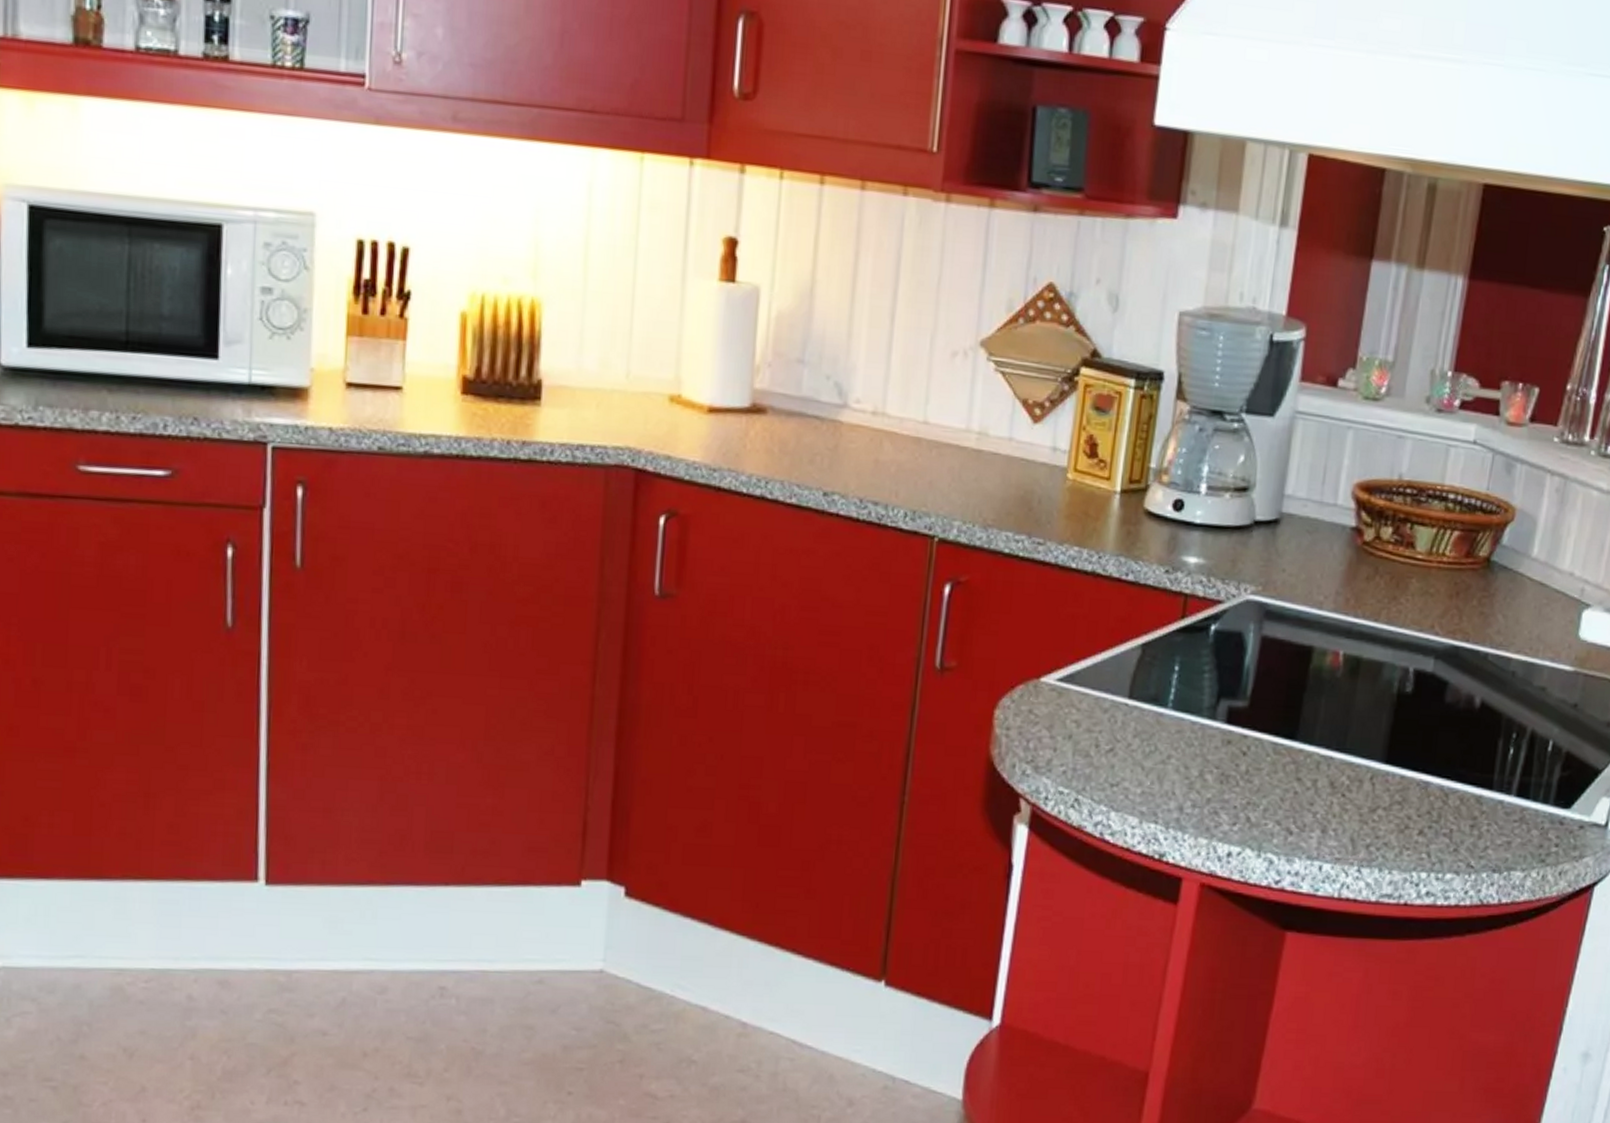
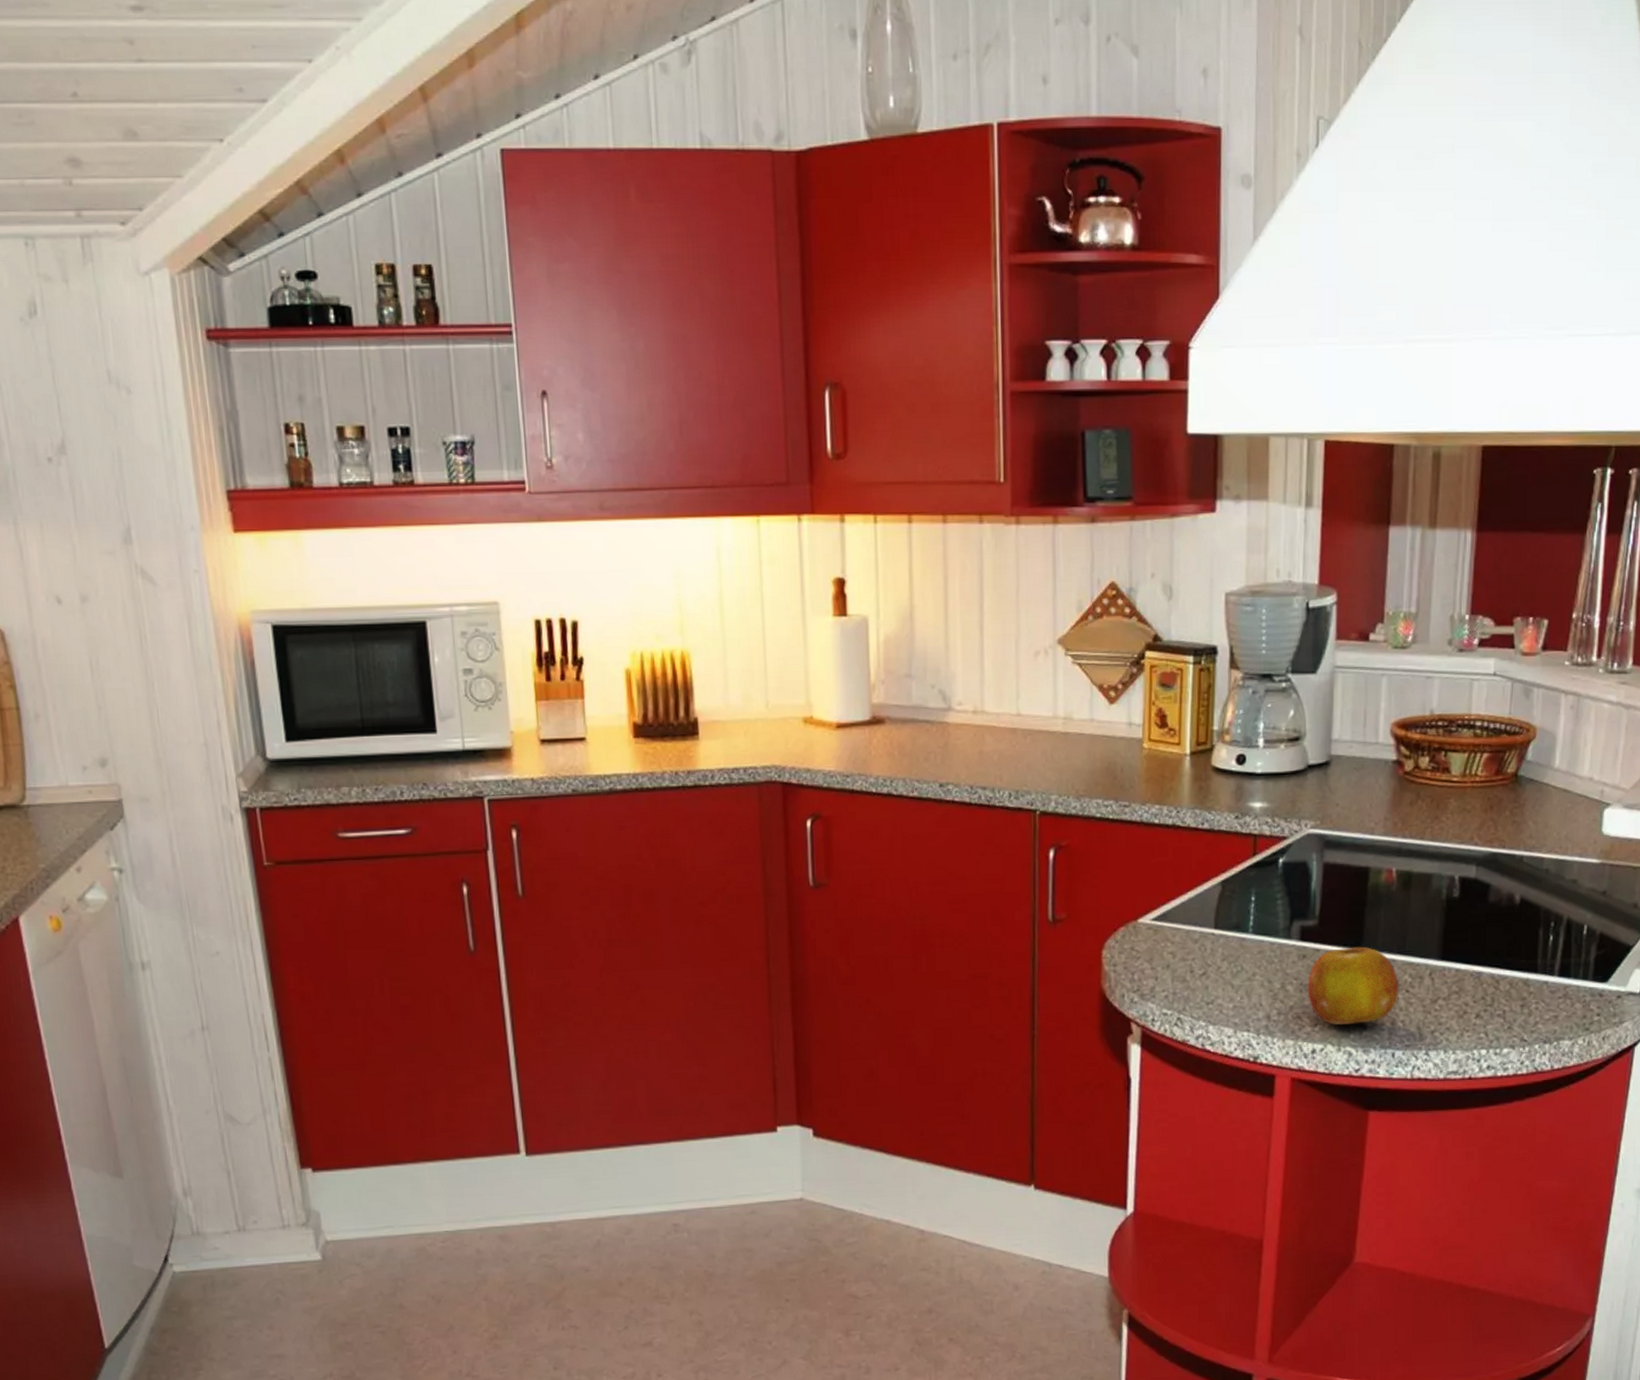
fruit: none [1228,737,1335,828] -> present [1307,946,1399,1026]

